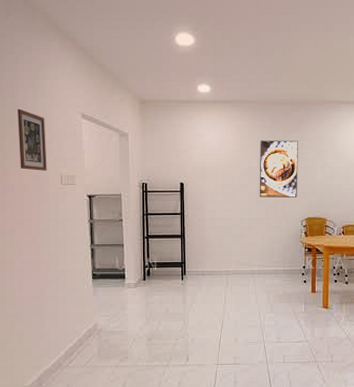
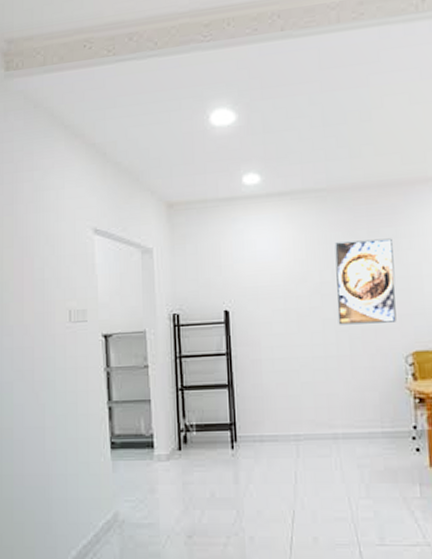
picture frame: present [18,108,47,171] -> none [17,229,53,306]

